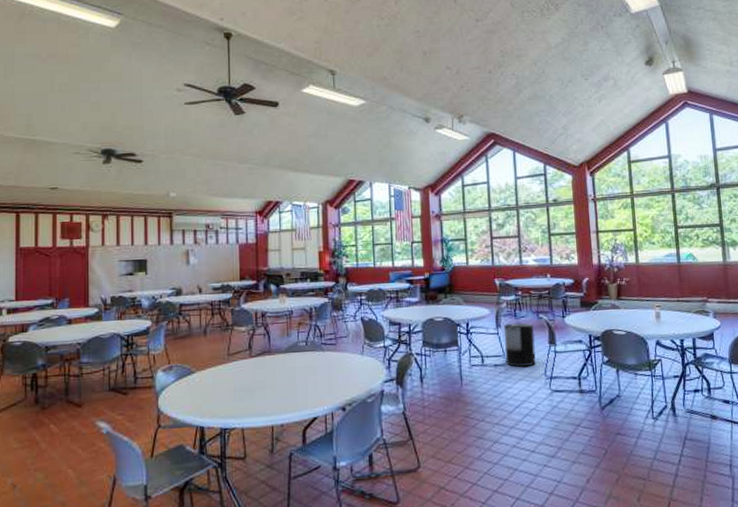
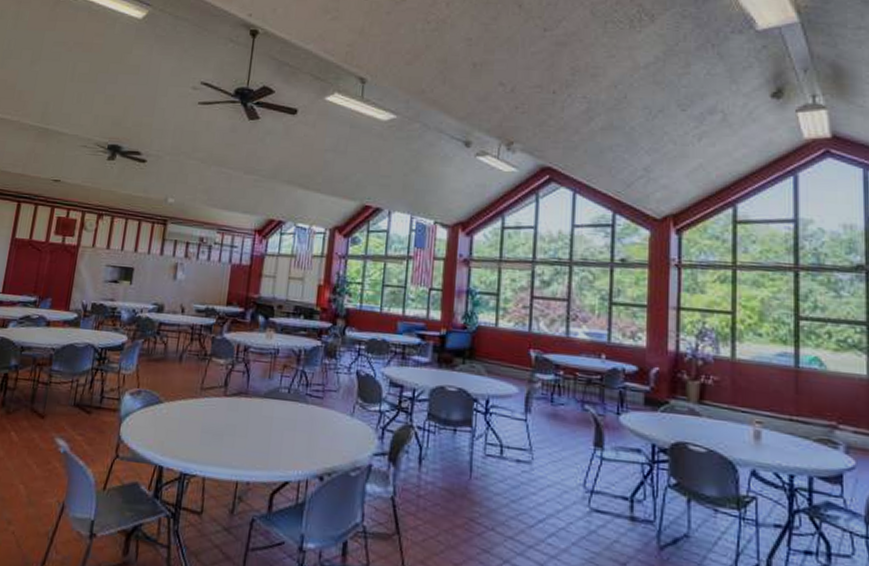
trash can: present [504,322,536,367] -> none [532,409,577,471]

